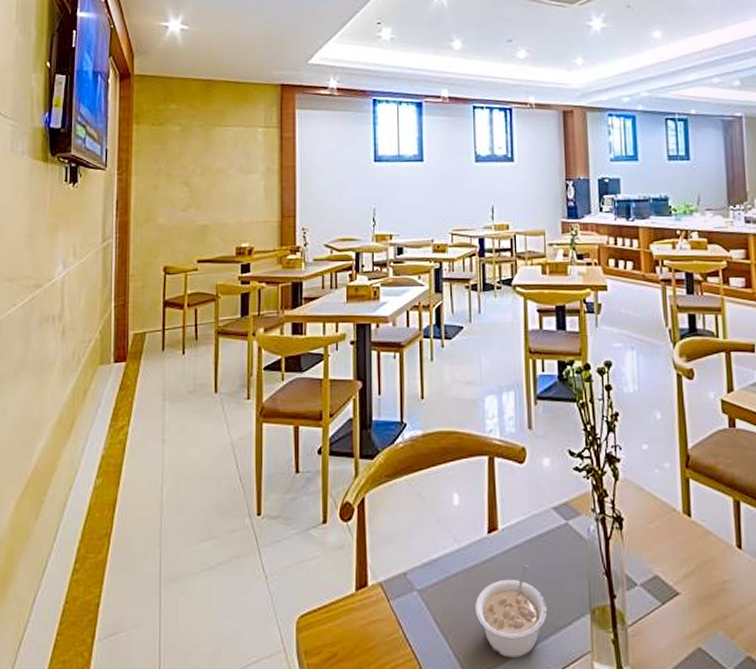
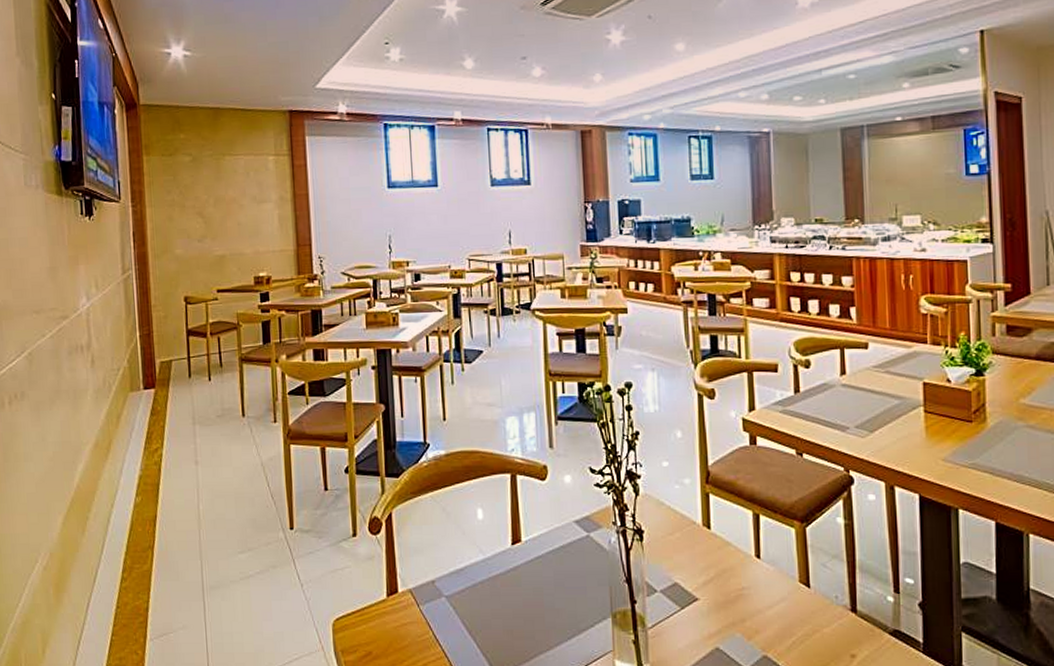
legume: present [474,565,548,658] -> none [500,574,571,656]

